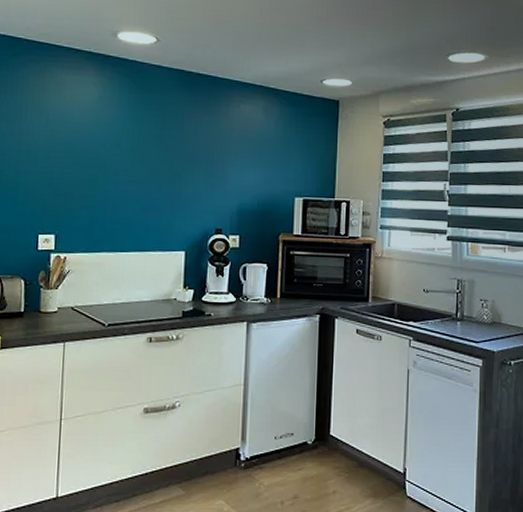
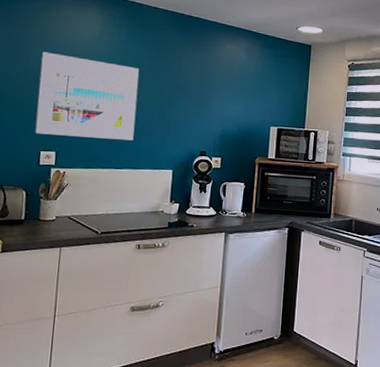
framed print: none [32,122,143,219] -> present [35,51,139,141]

